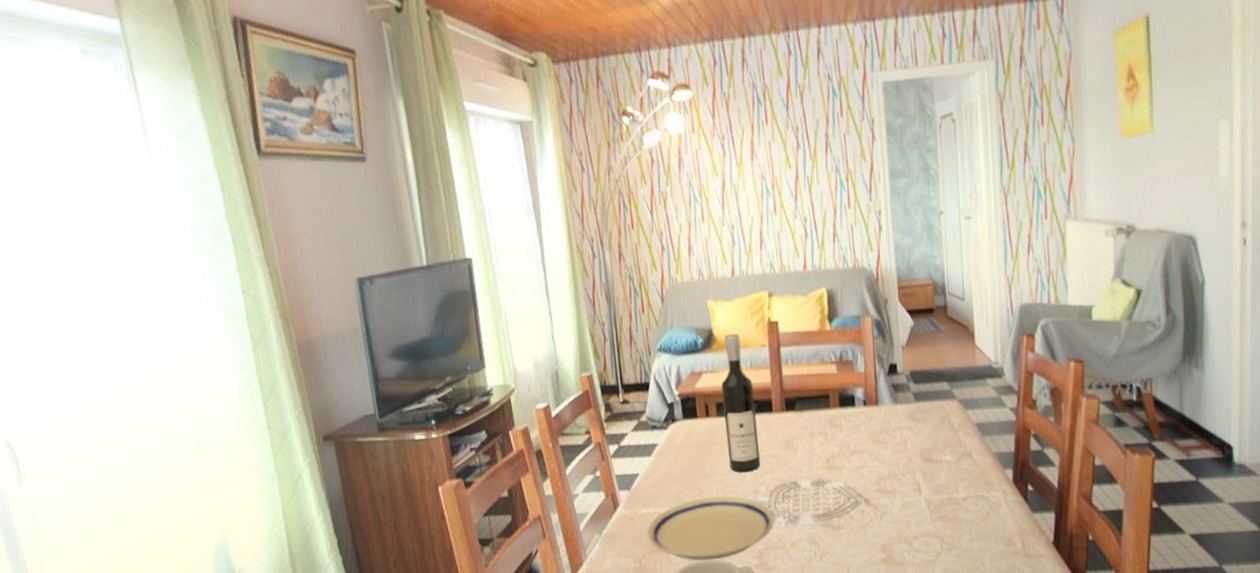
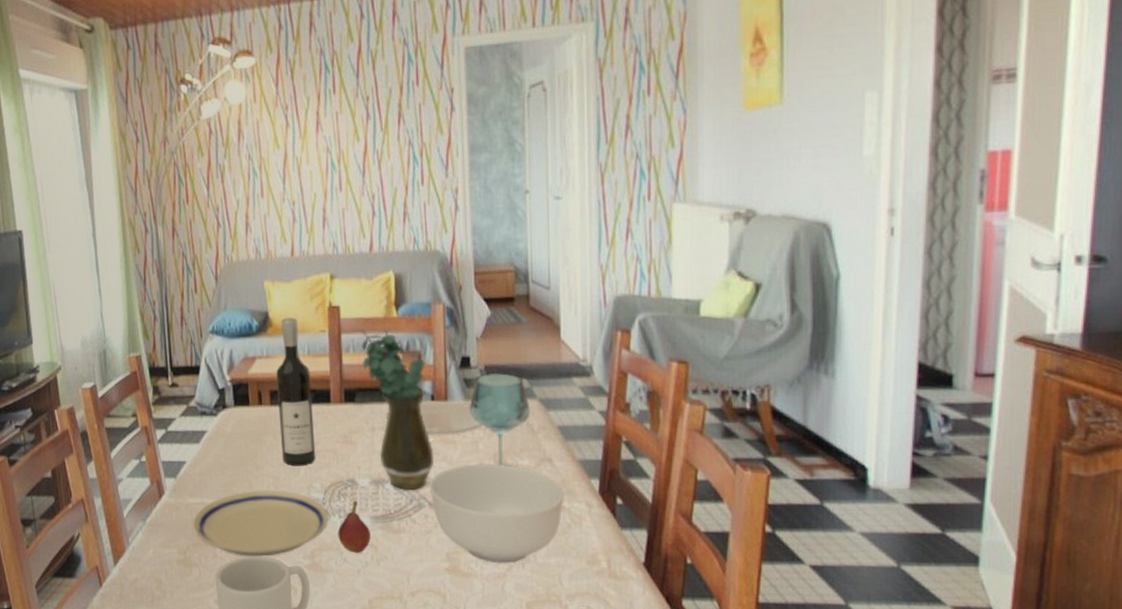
fruit: none [783,501,813,551] -> present [338,500,371,553]
vase: none [799,342,868,489] -> present [361,330,434,490]
plate: none [823,405,910,437] -> present [385,401,482,435]
bowl: none [864,460,983,551] -> present [429,464,564,563]
wine glass: none [897,377,951,463] -> present [469,372,531,467]

